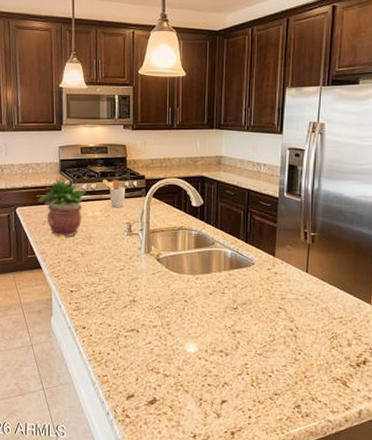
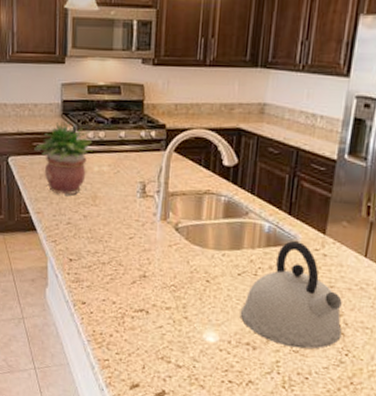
utensil holder: present [102,179,126,208] -> none [112,126,141,164]
kettle: none [213,264,294,351] -> present [240,241,342,349]

